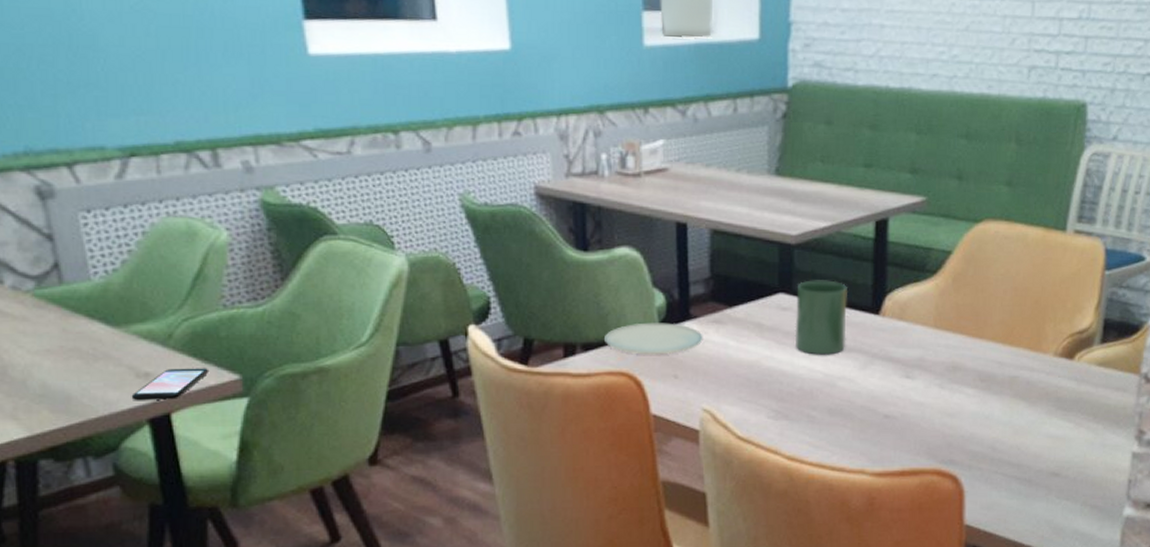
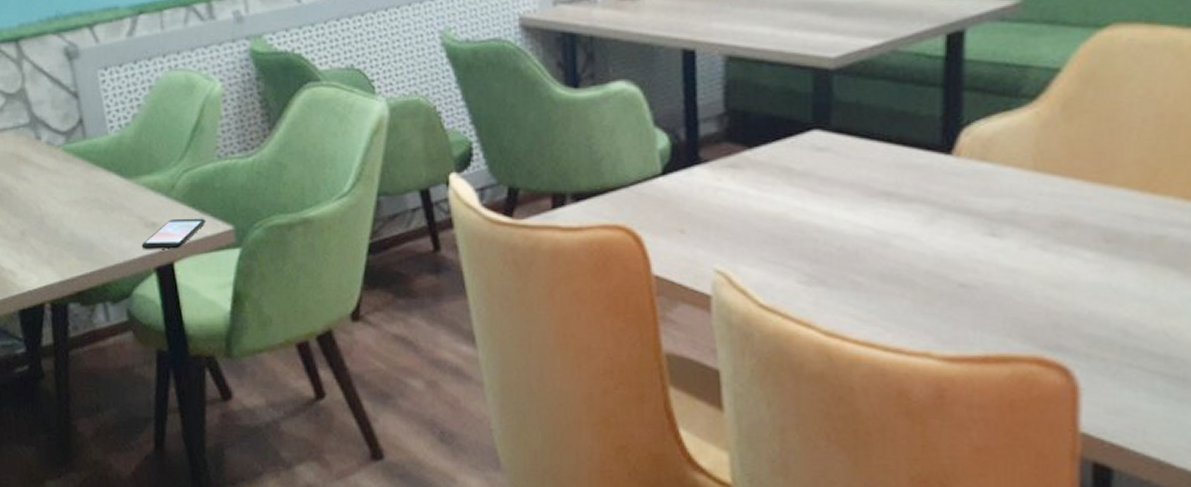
plate: present [605,322,703,355] -> none [598,168,716,206]
cup: present [795,280,847,355] -> none [834,112,906,206]

